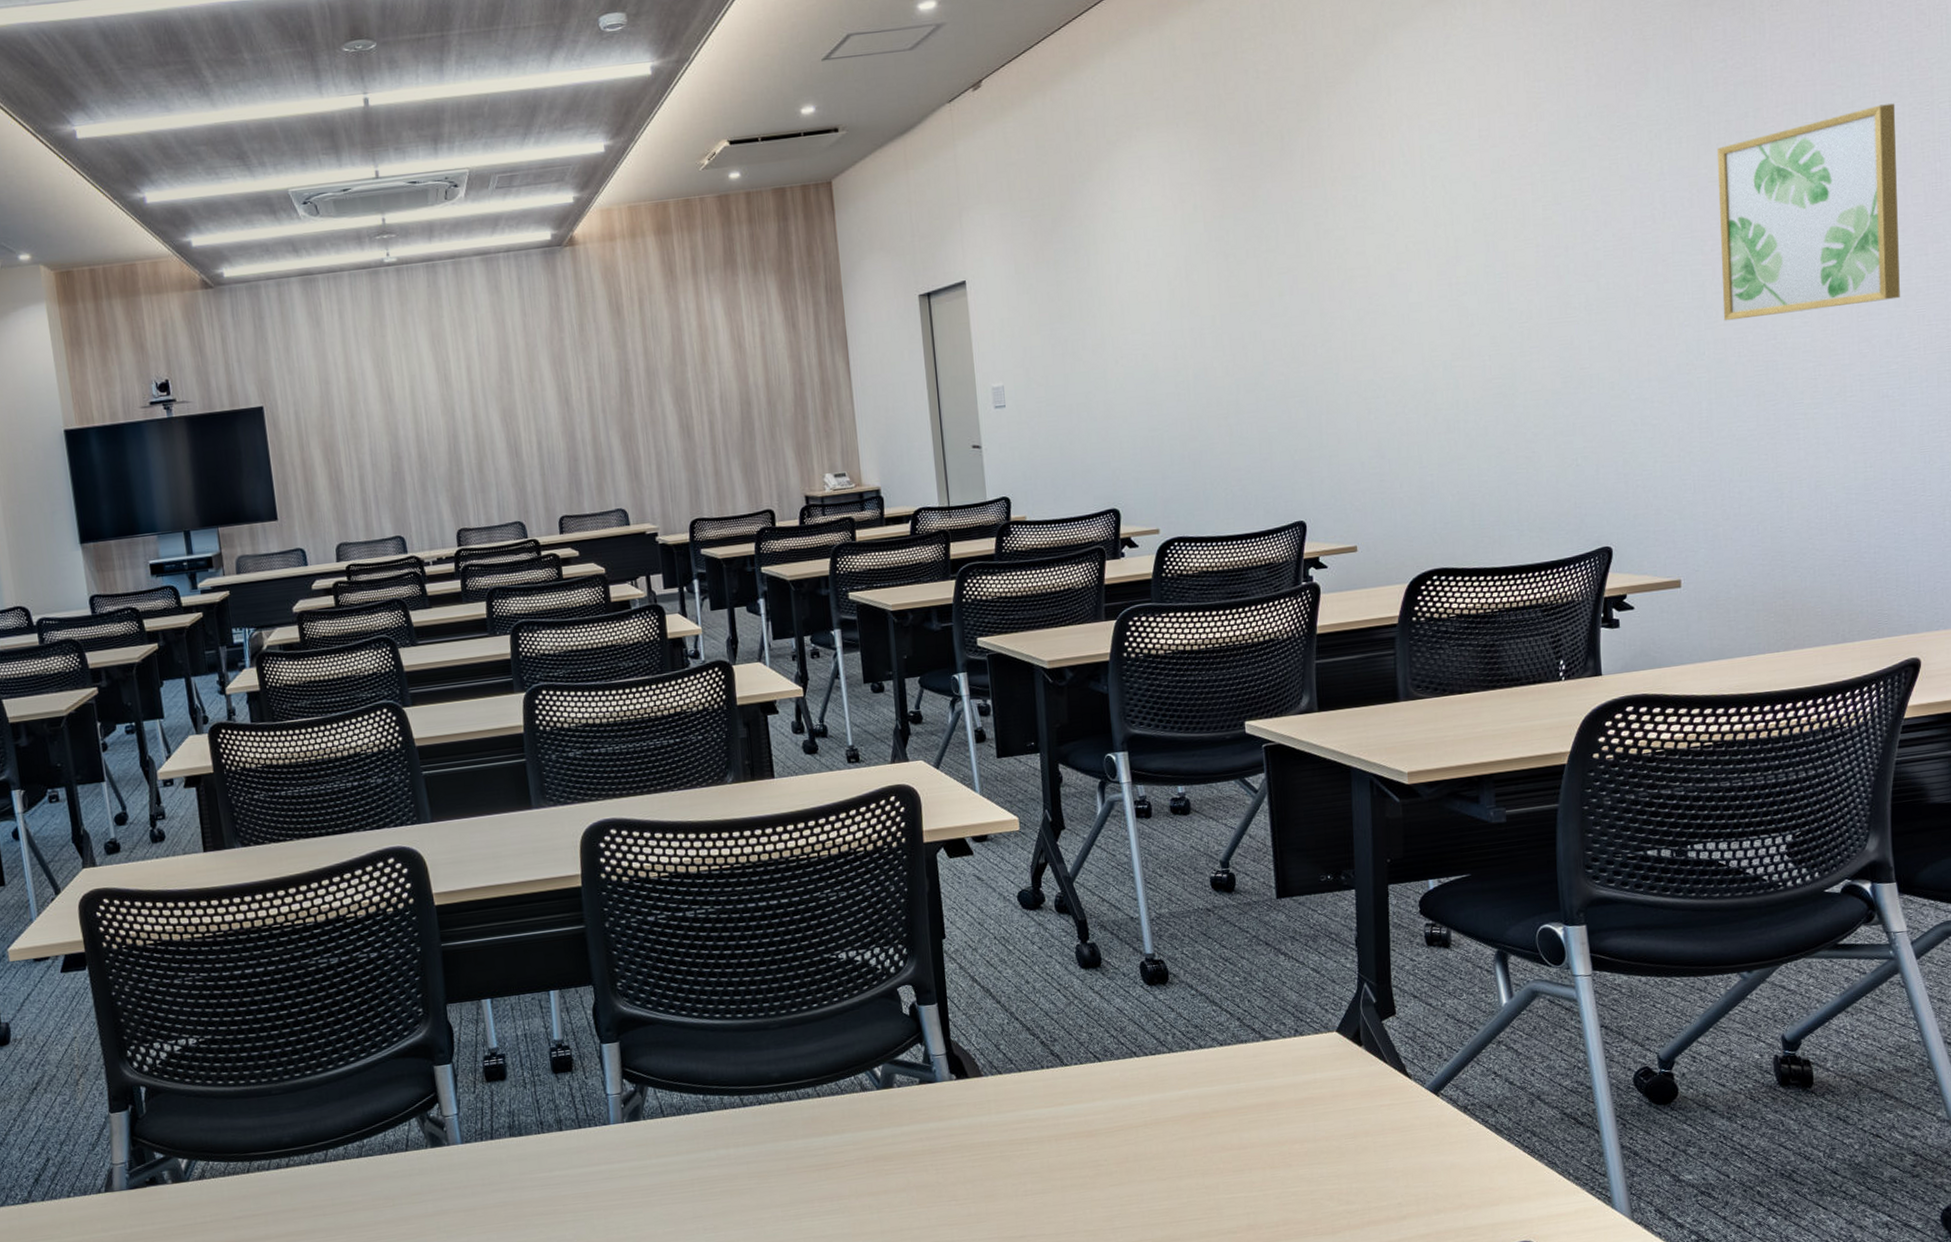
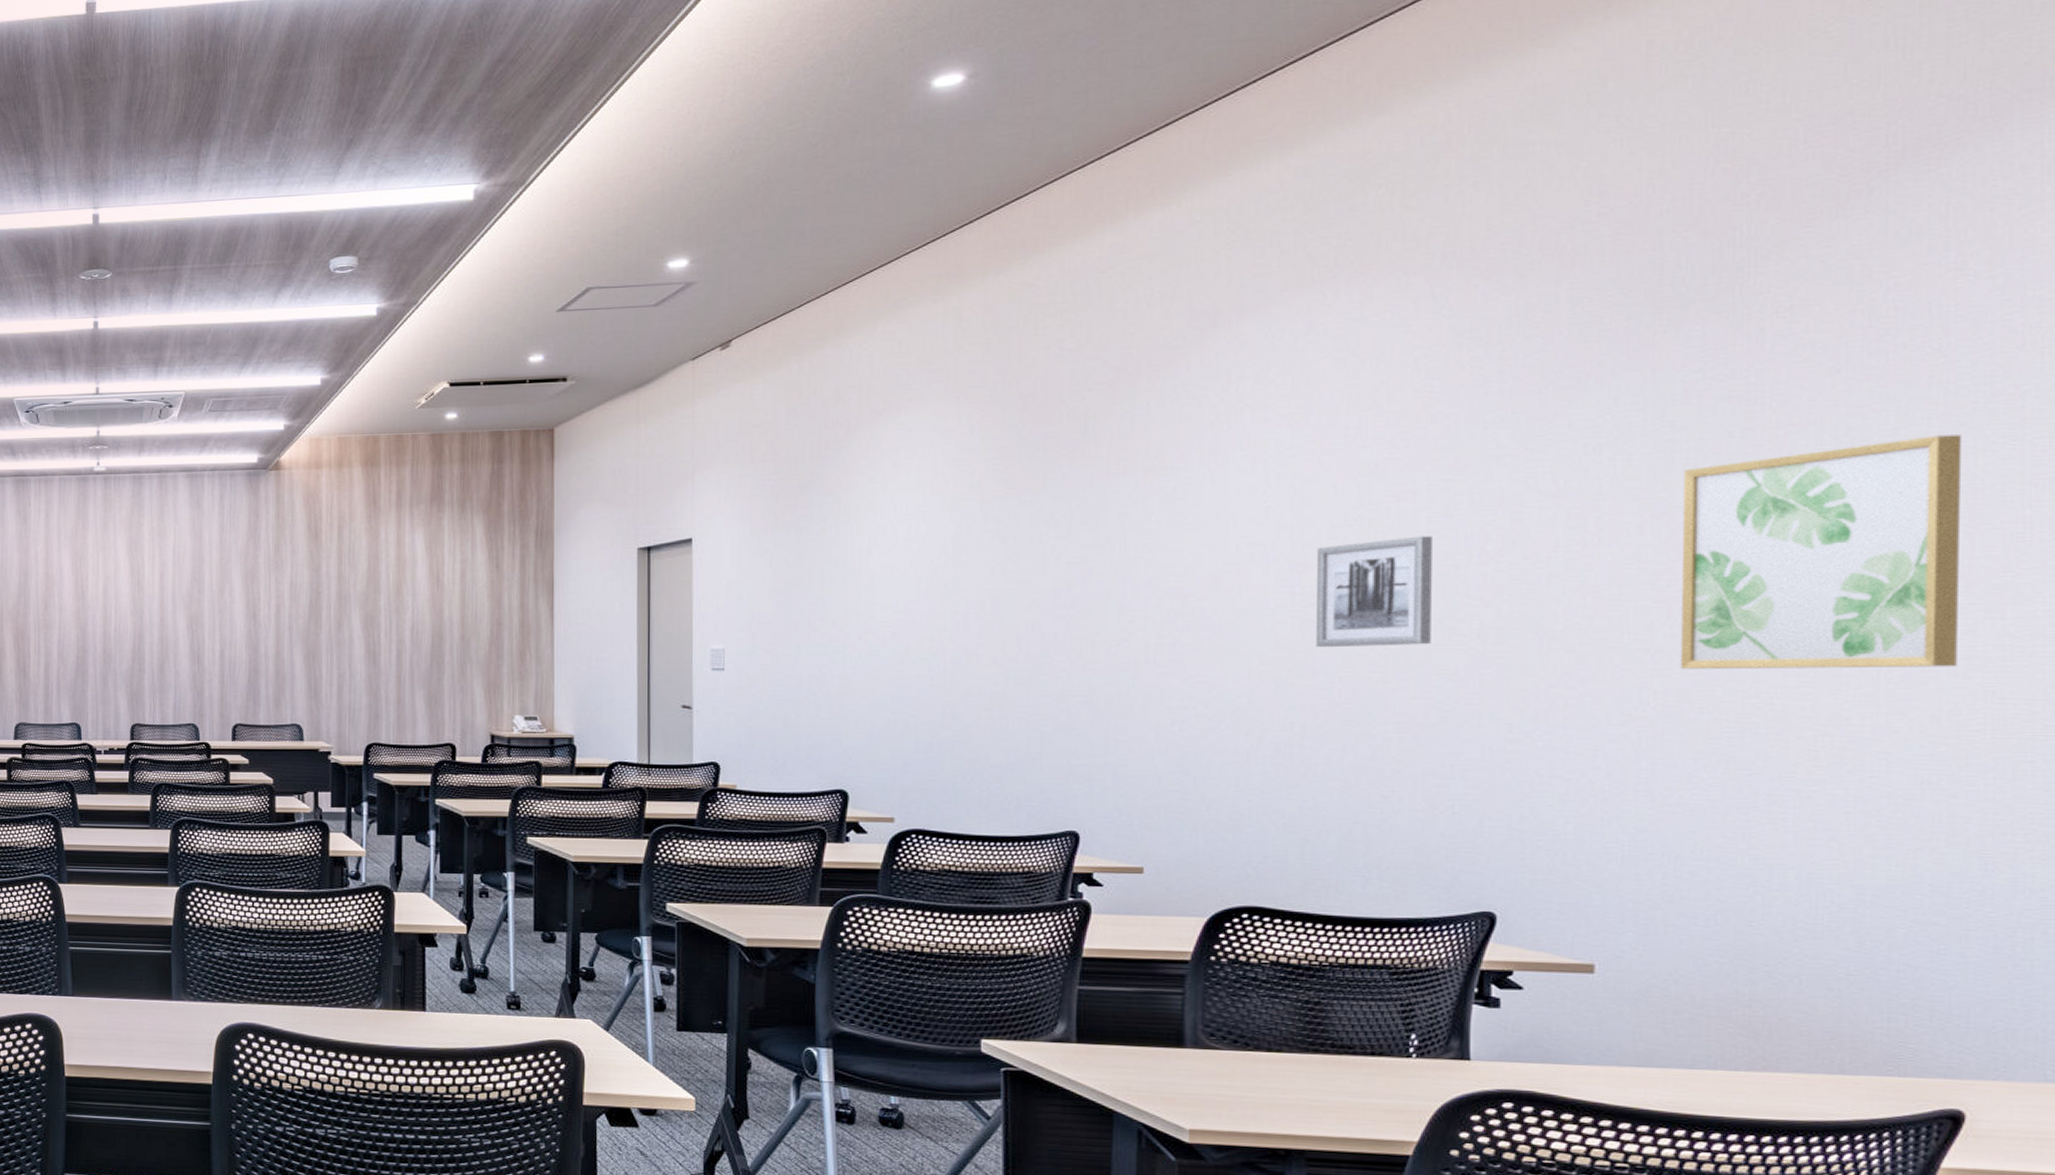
wall art: none [1466,222,1552,332] -> present [1316,536,1432,648]

